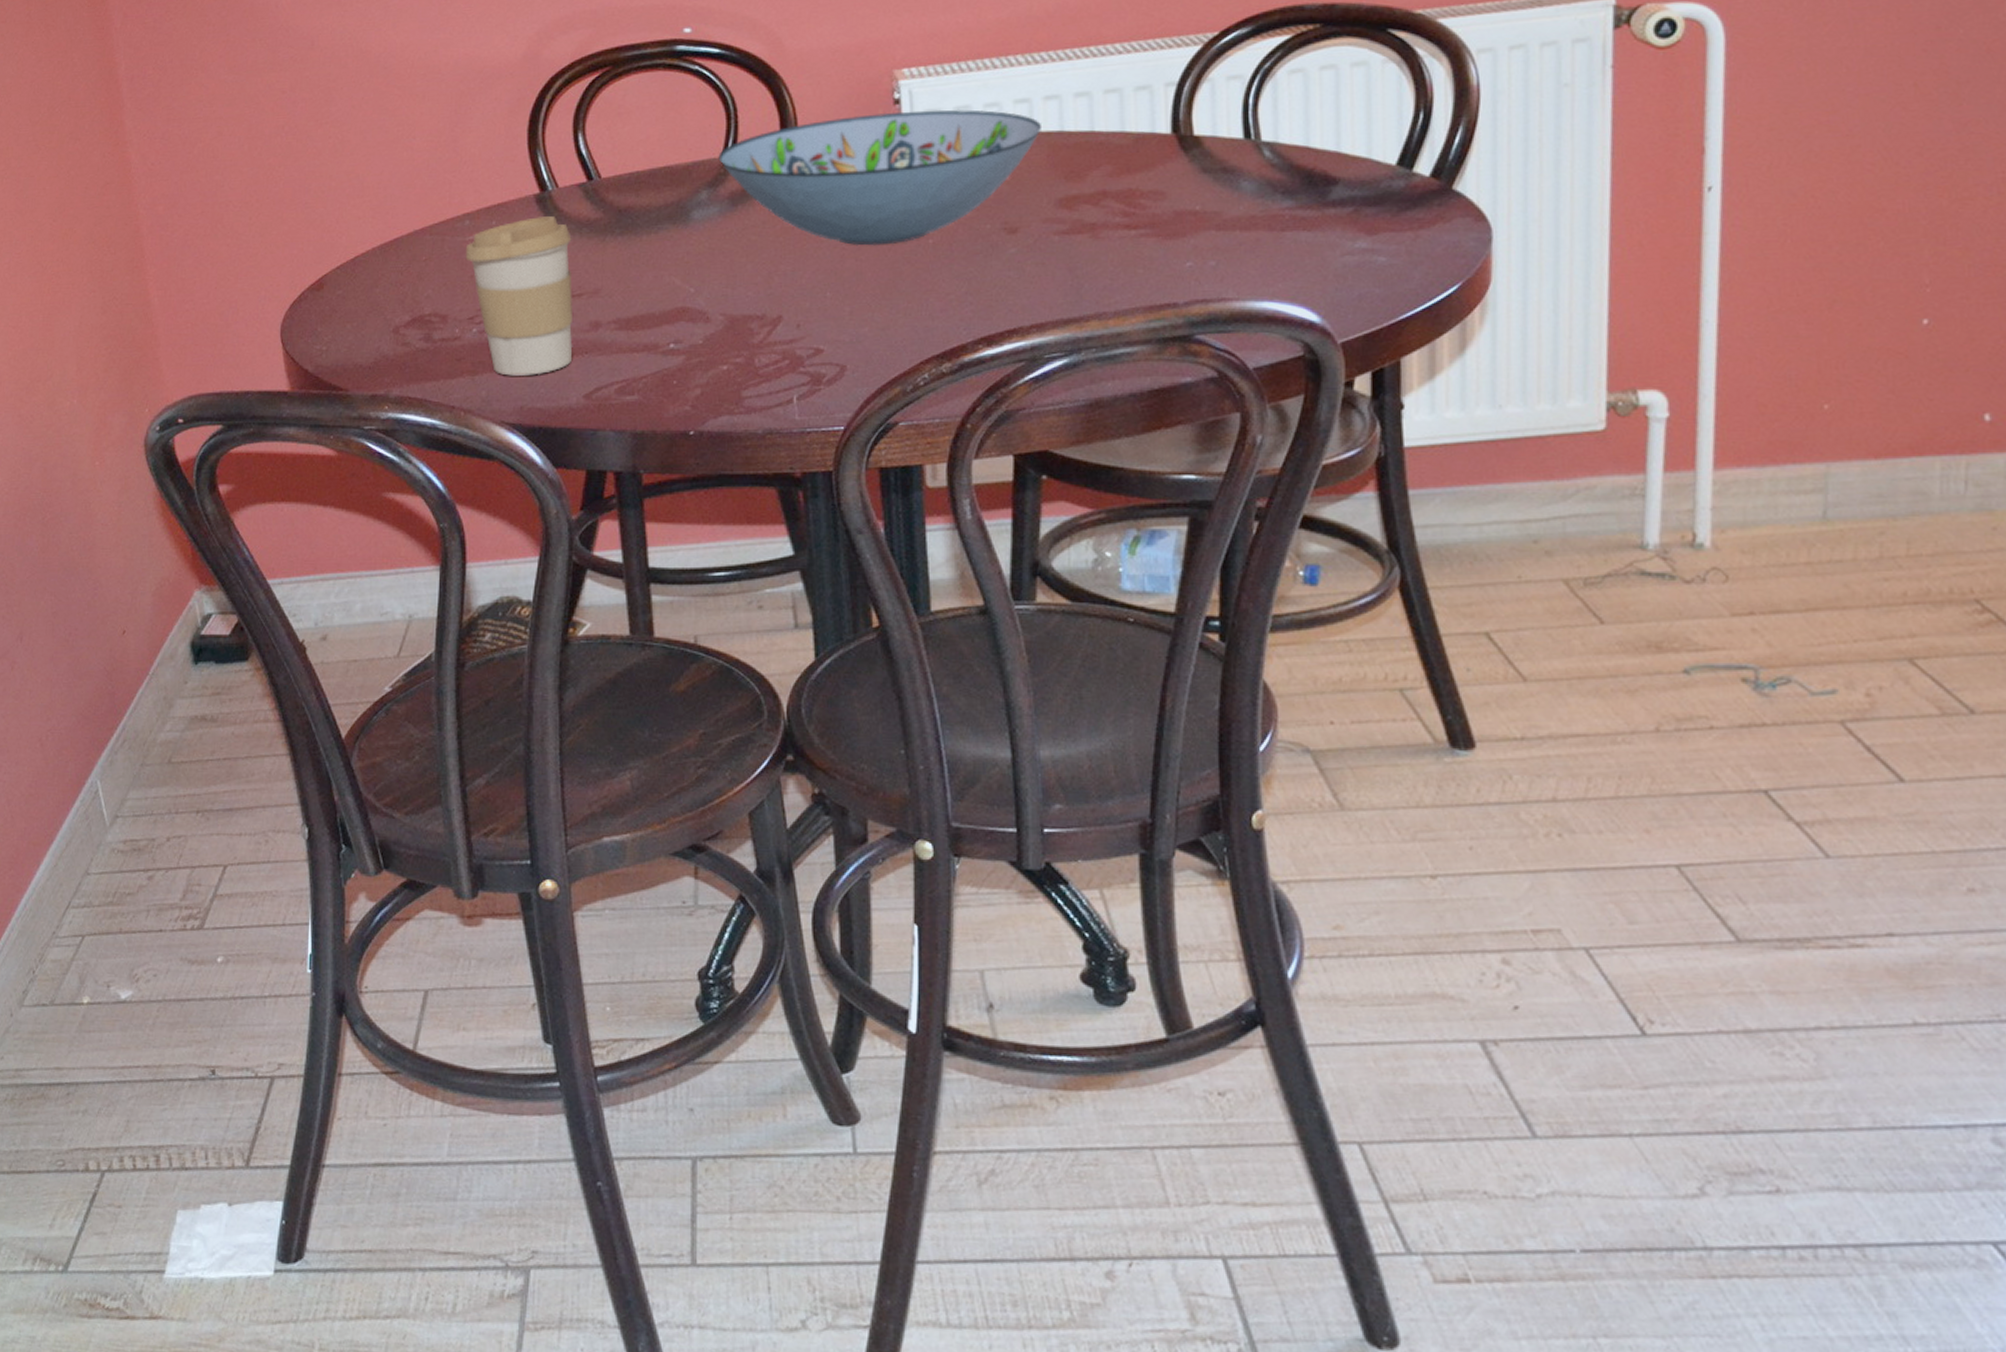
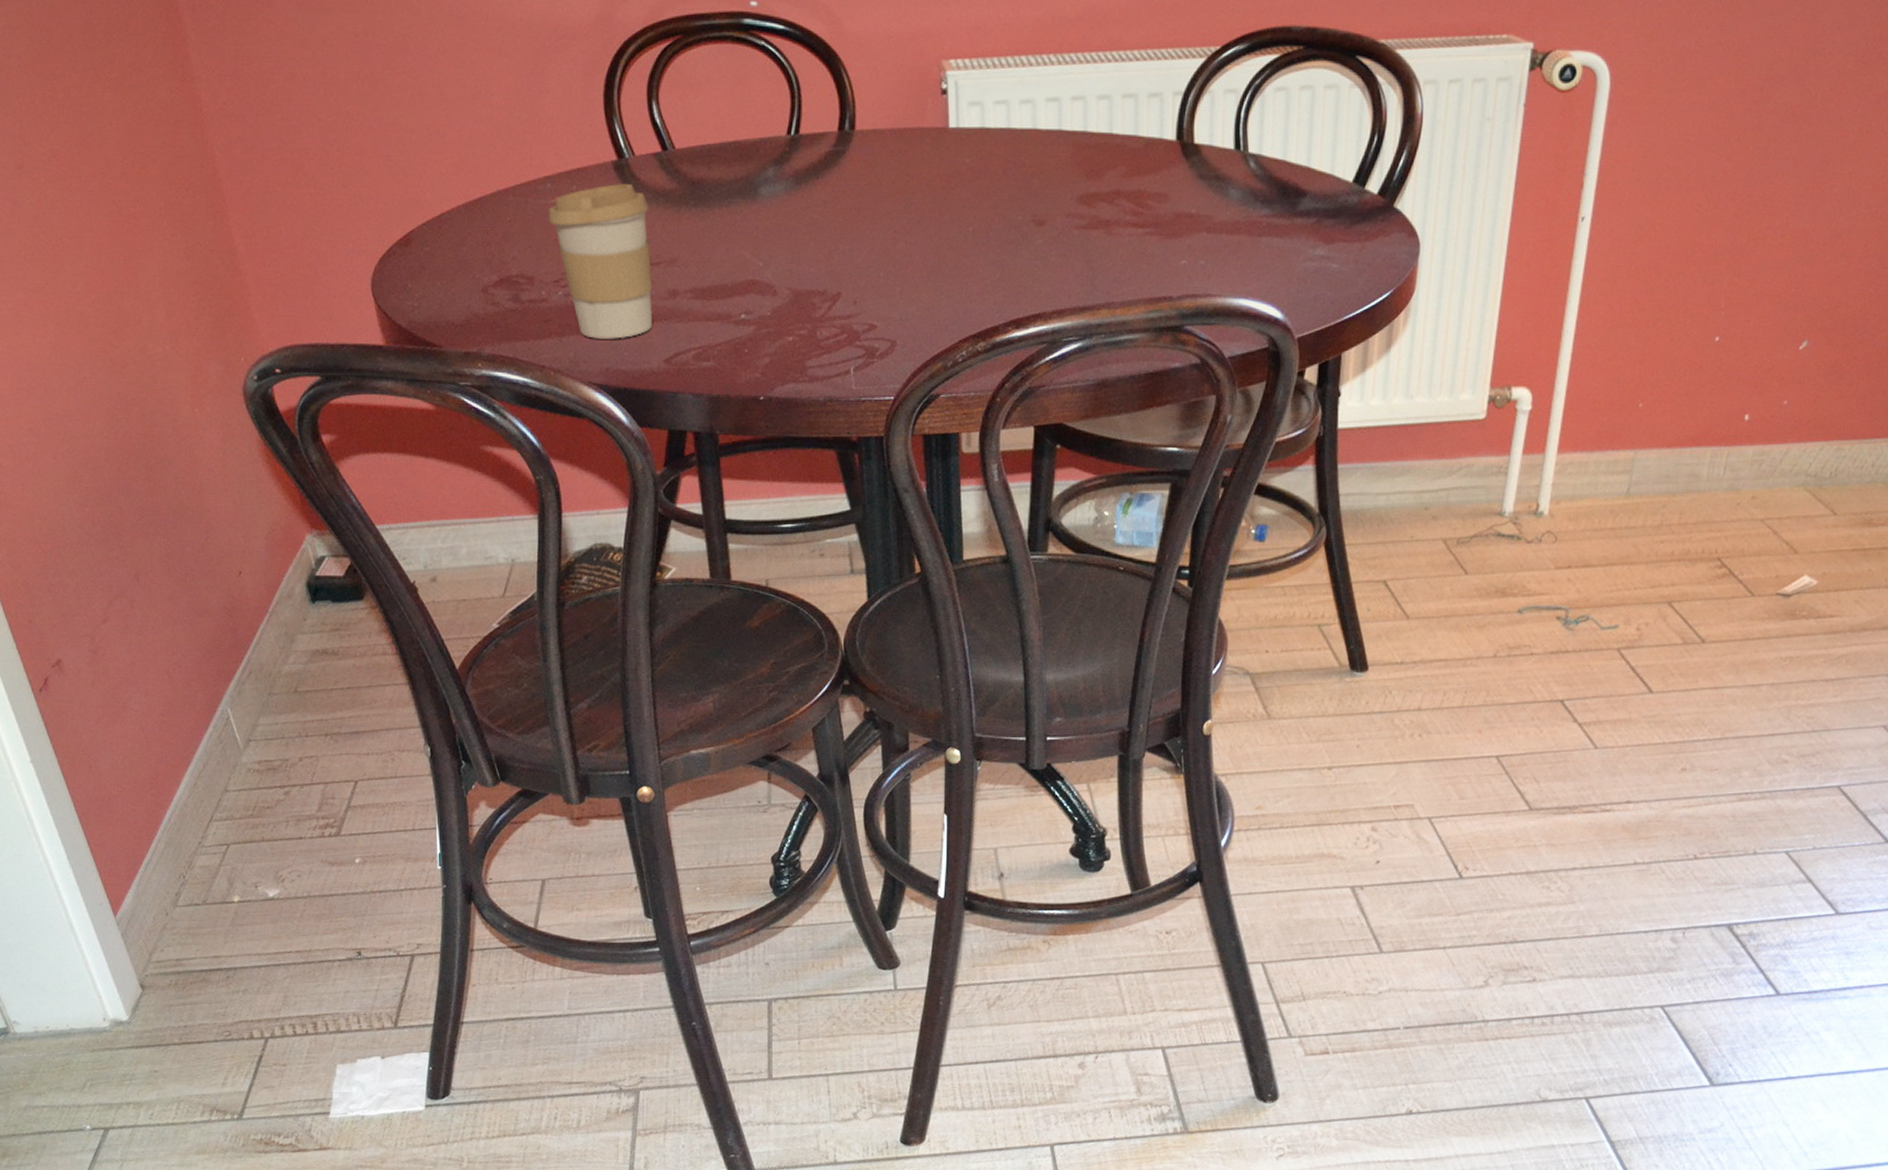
decorative bowl: present [718,109,1043,246] -> none [783,101,1069,230]

